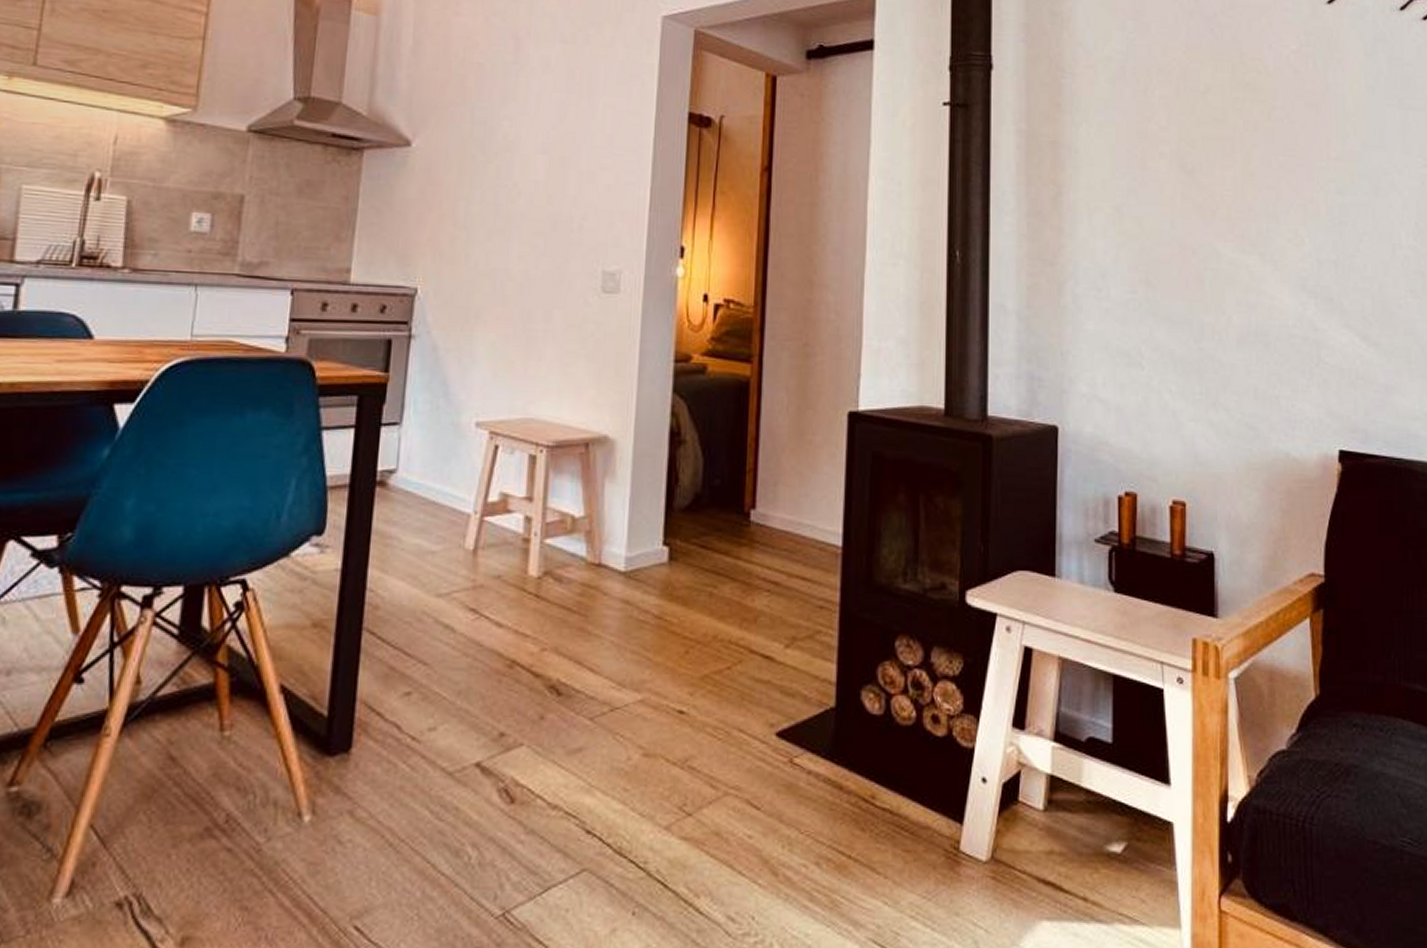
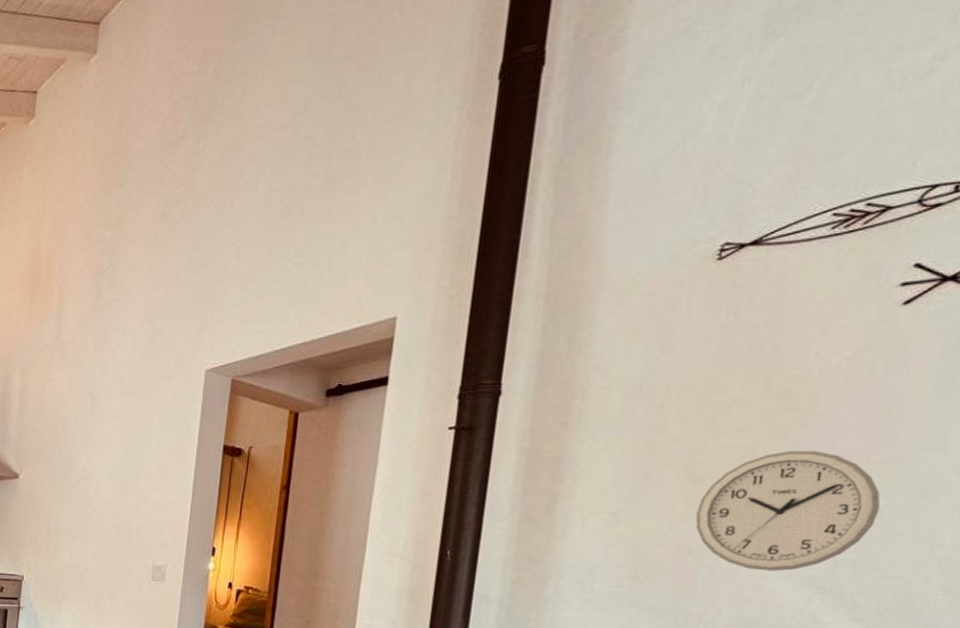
wall clock: none [1193,143,1346,274] -> present [695,450,881,572]

